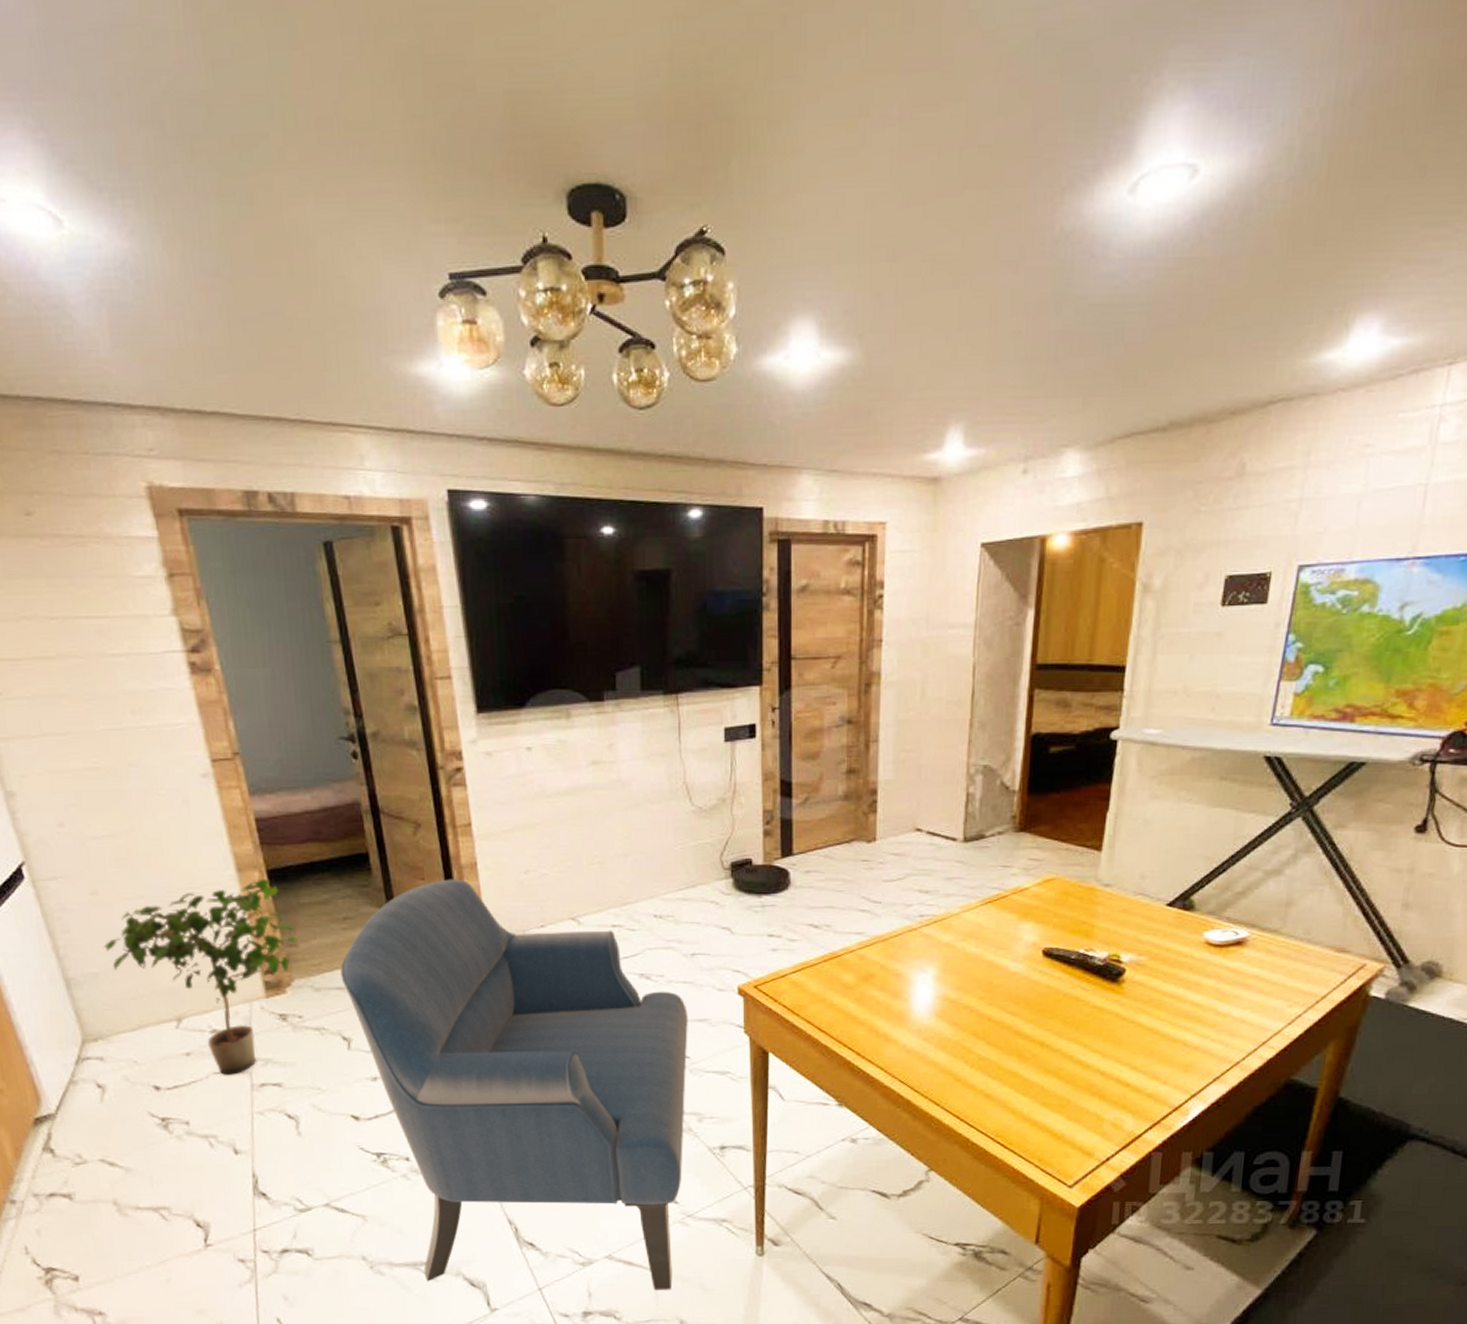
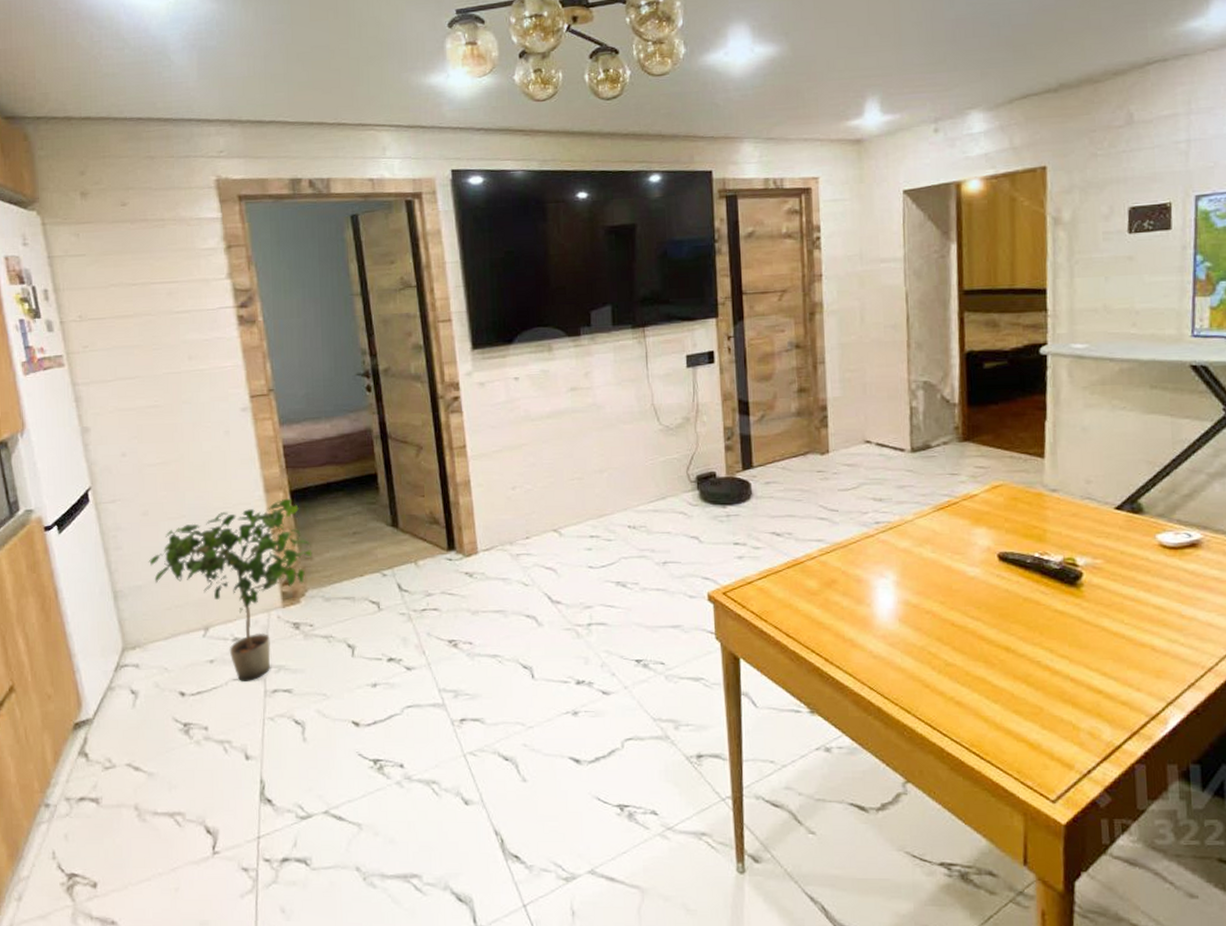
chair: present [340,879,688,1290] -> none [348,495,663,910]

